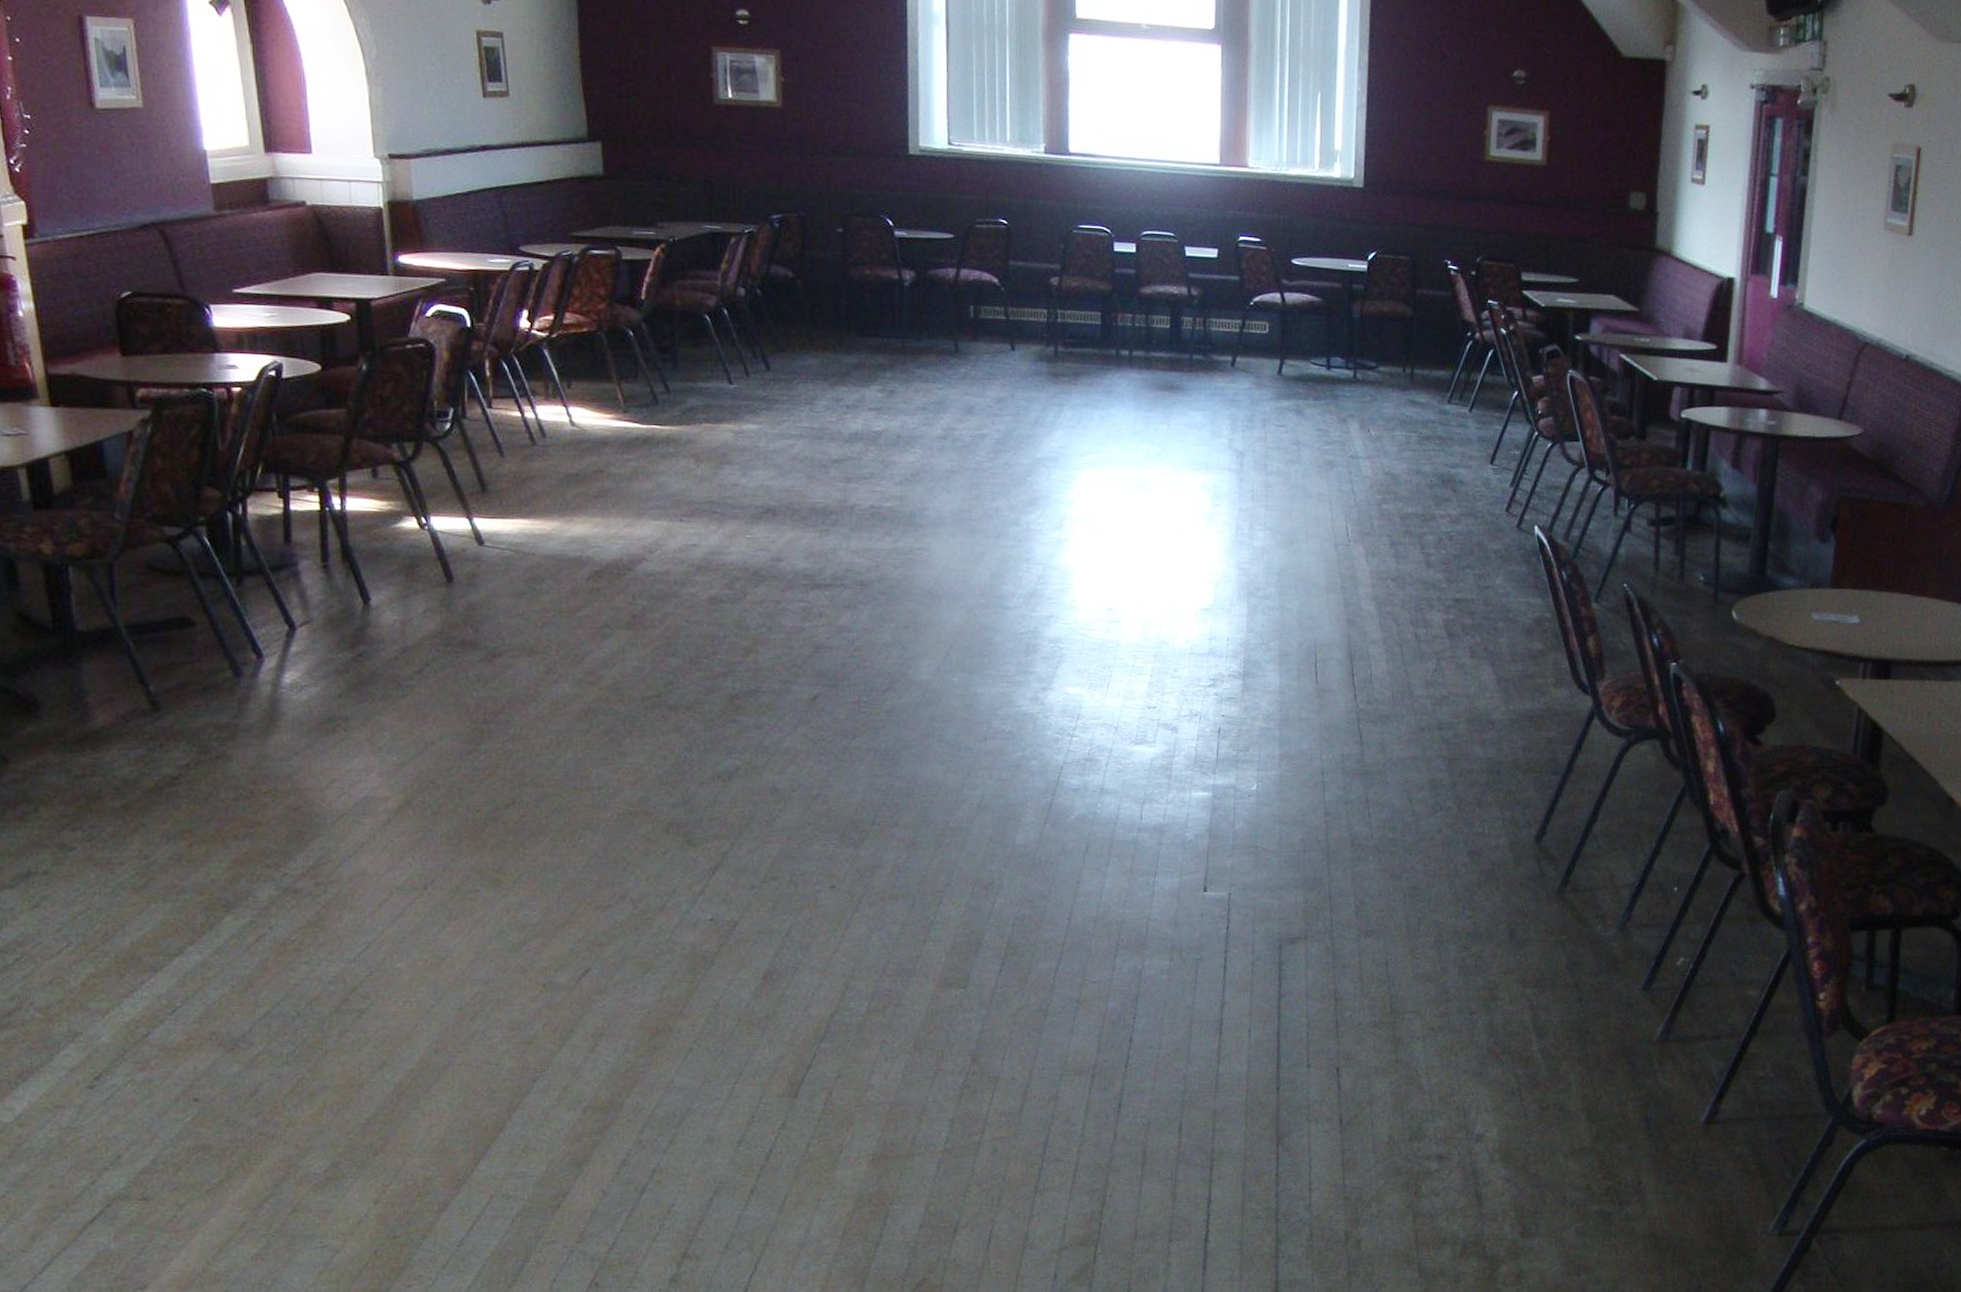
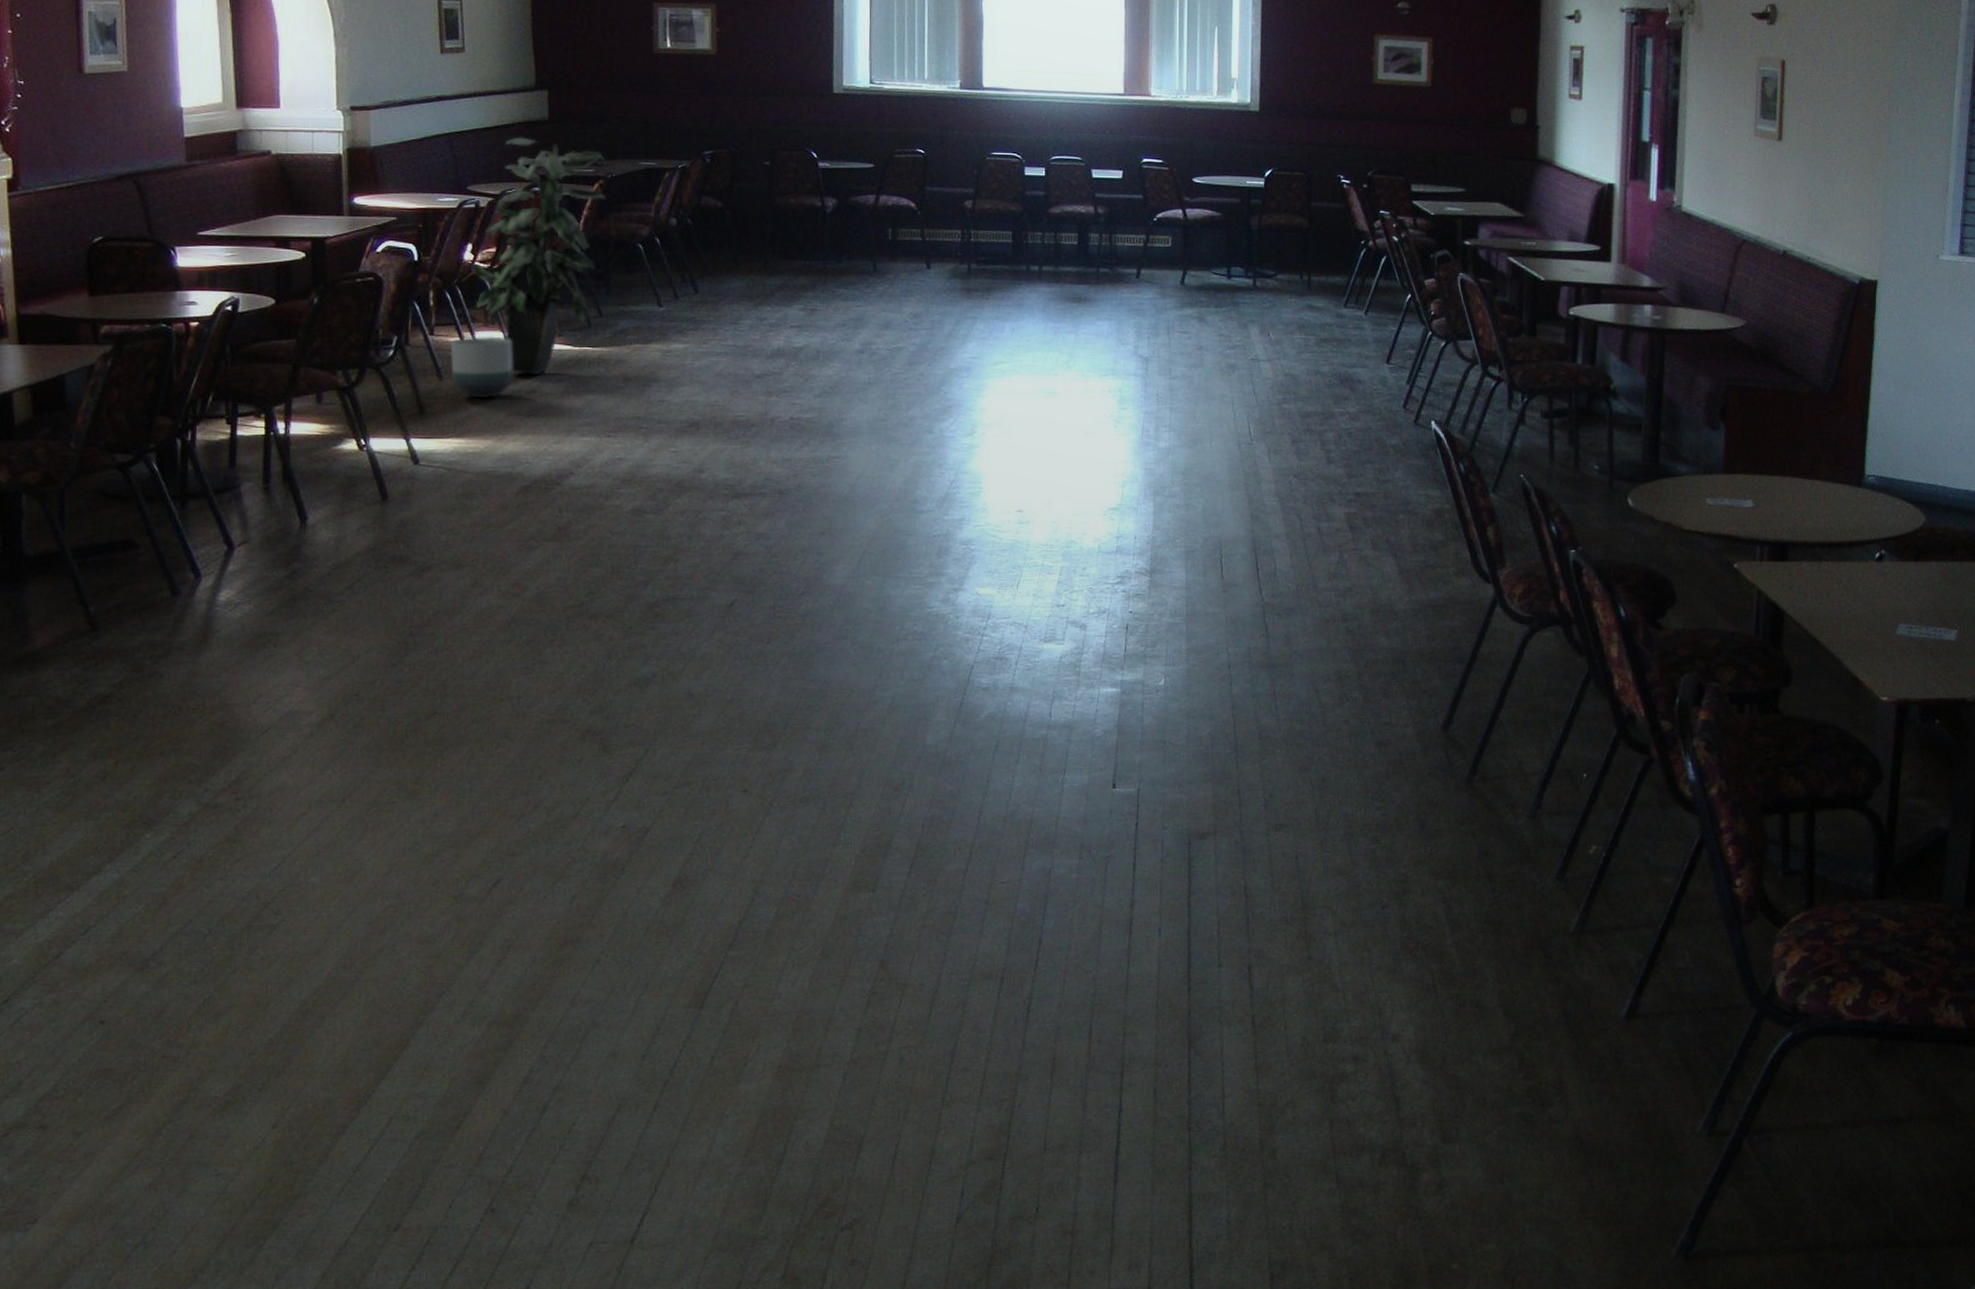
planter: none [510,410,578,478] -> present [450,336,513,399]
indoor plant: none [528,193,669,455] -> present [471,137,606,376]

